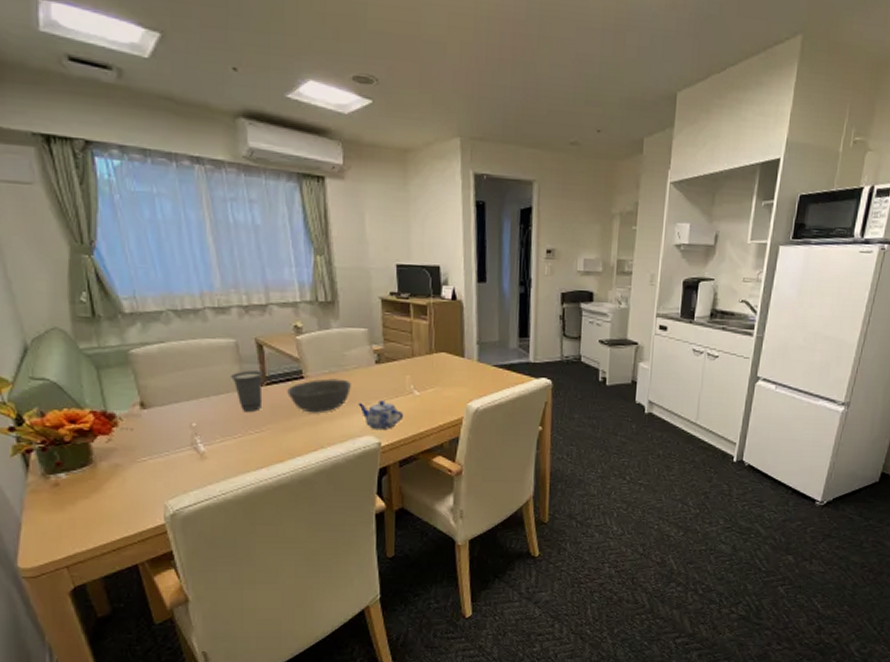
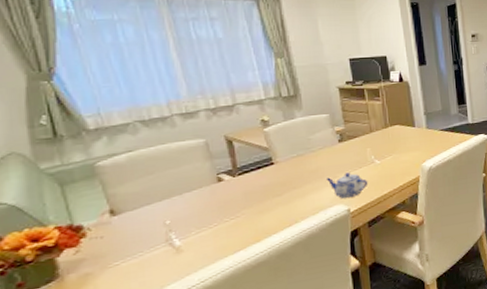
cup: present [229,370,263,413] -> none [201,164,236,203]
bowl: present [287,378,351,413] -> none [259,159,318,194]

